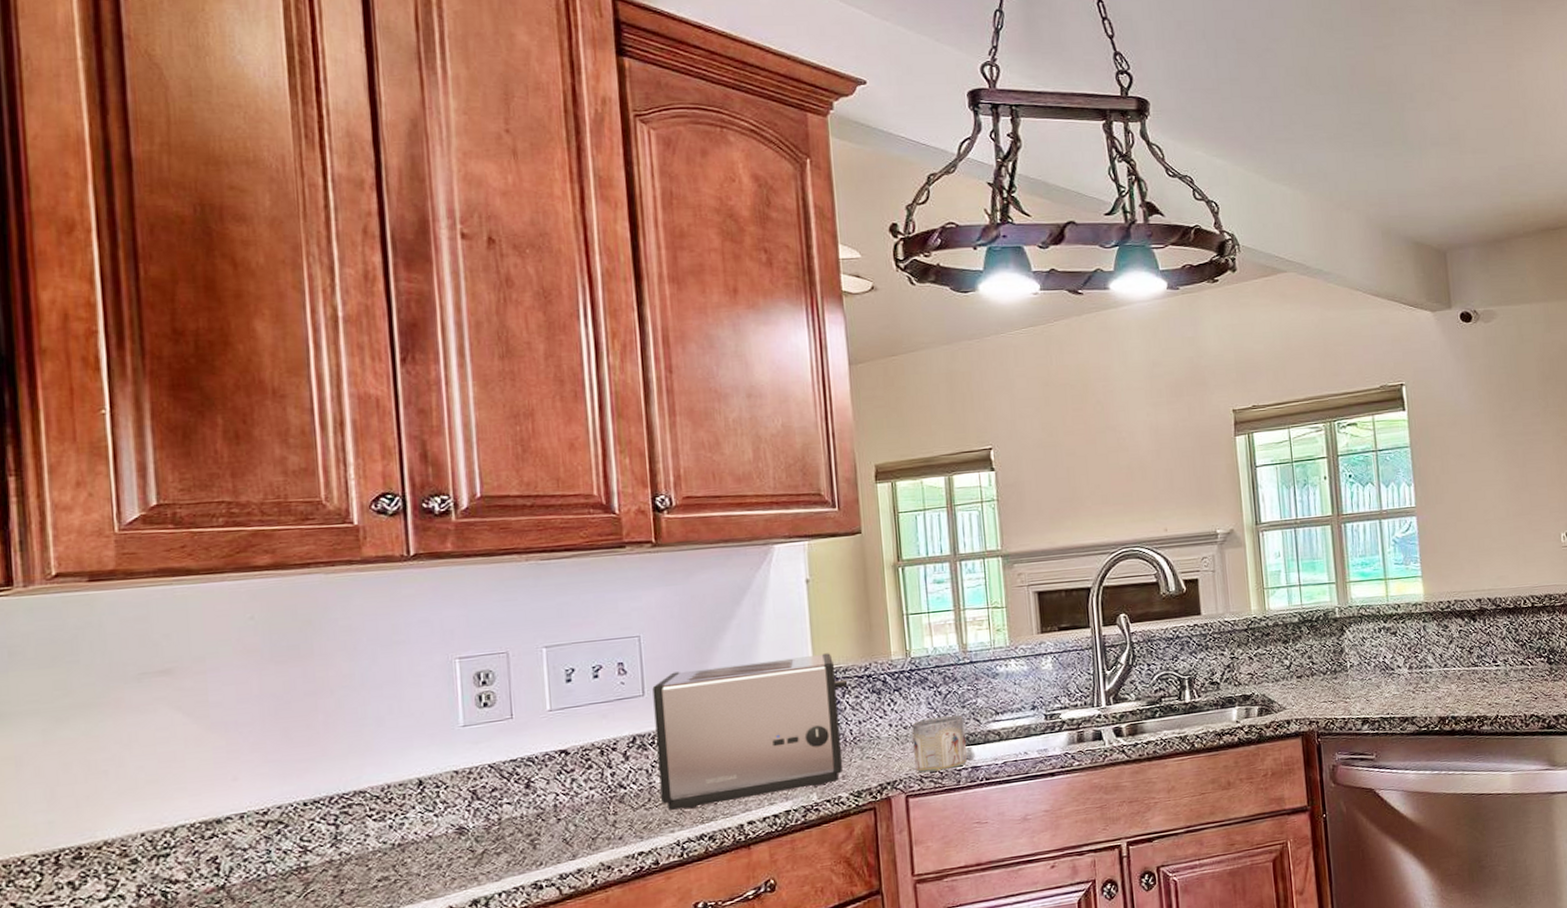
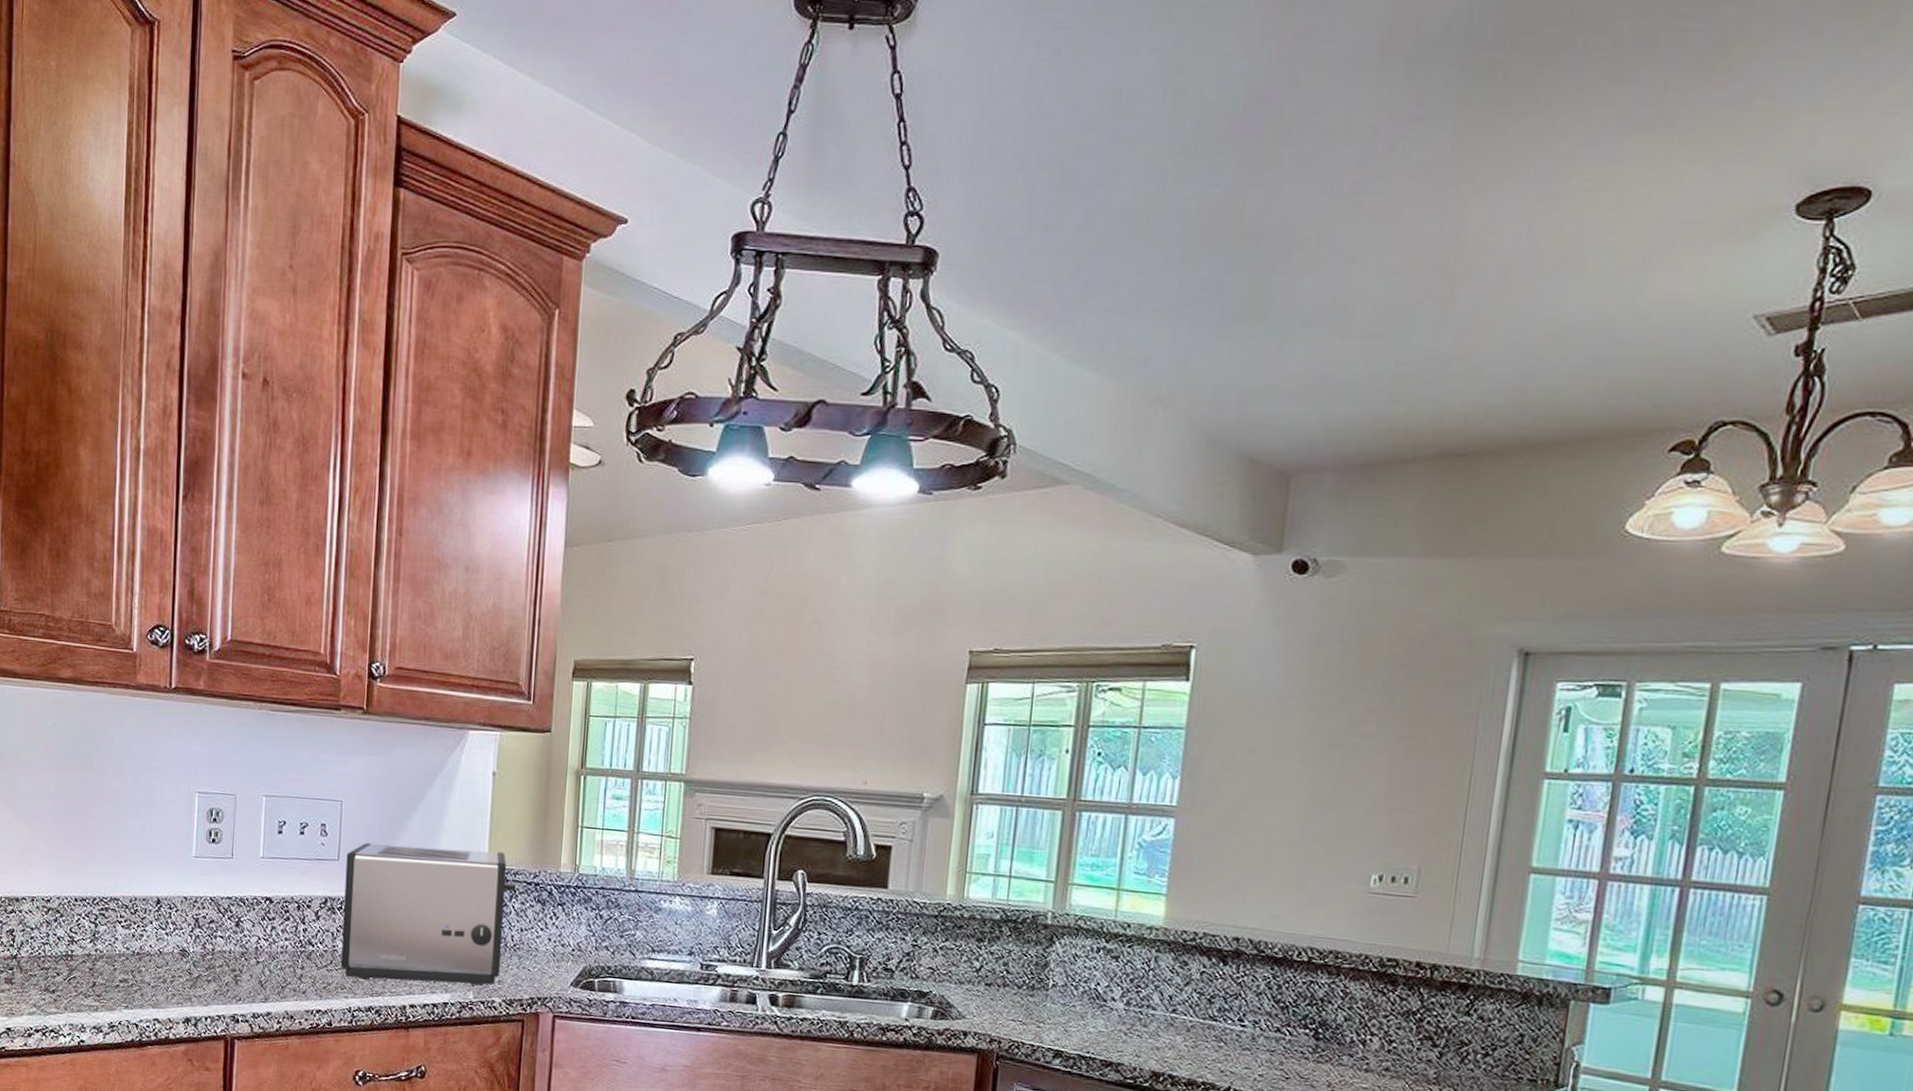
mug: present [912,715,967,773] -> none [566,941,621,999]

